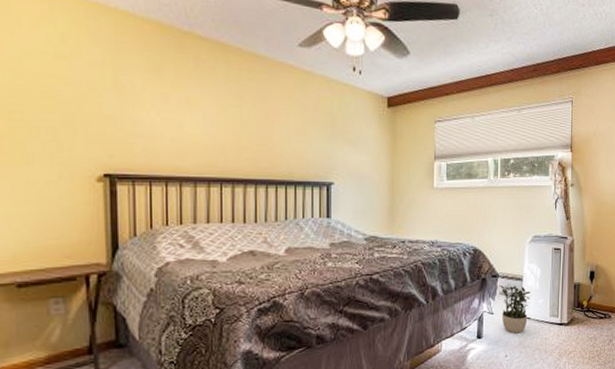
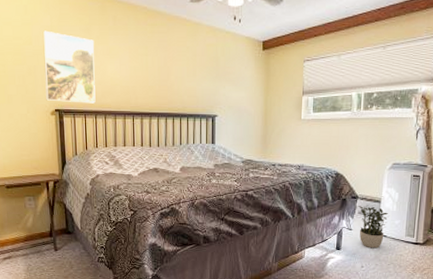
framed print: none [88,68,167,167] -> present [43,30,96,103]

